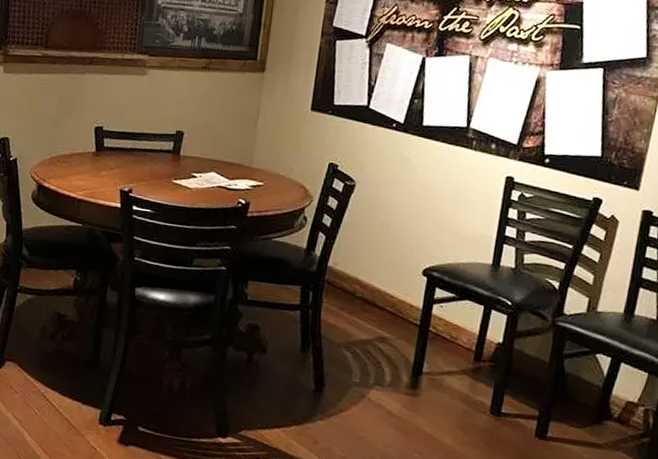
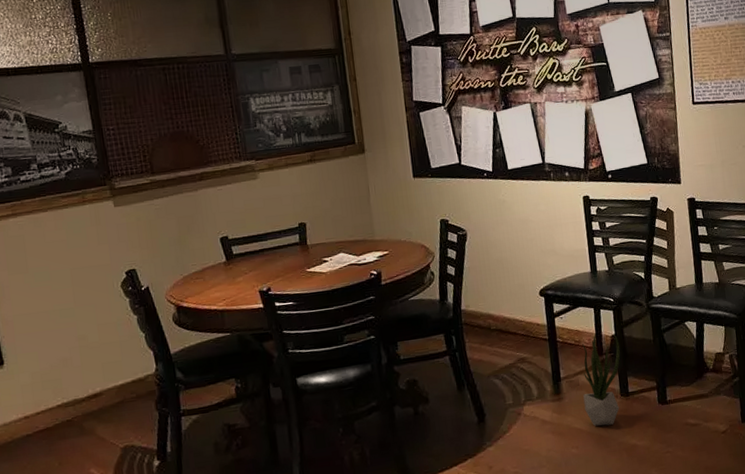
potted plant: none [441,335,505,442] -> present [582,334,620,426]

